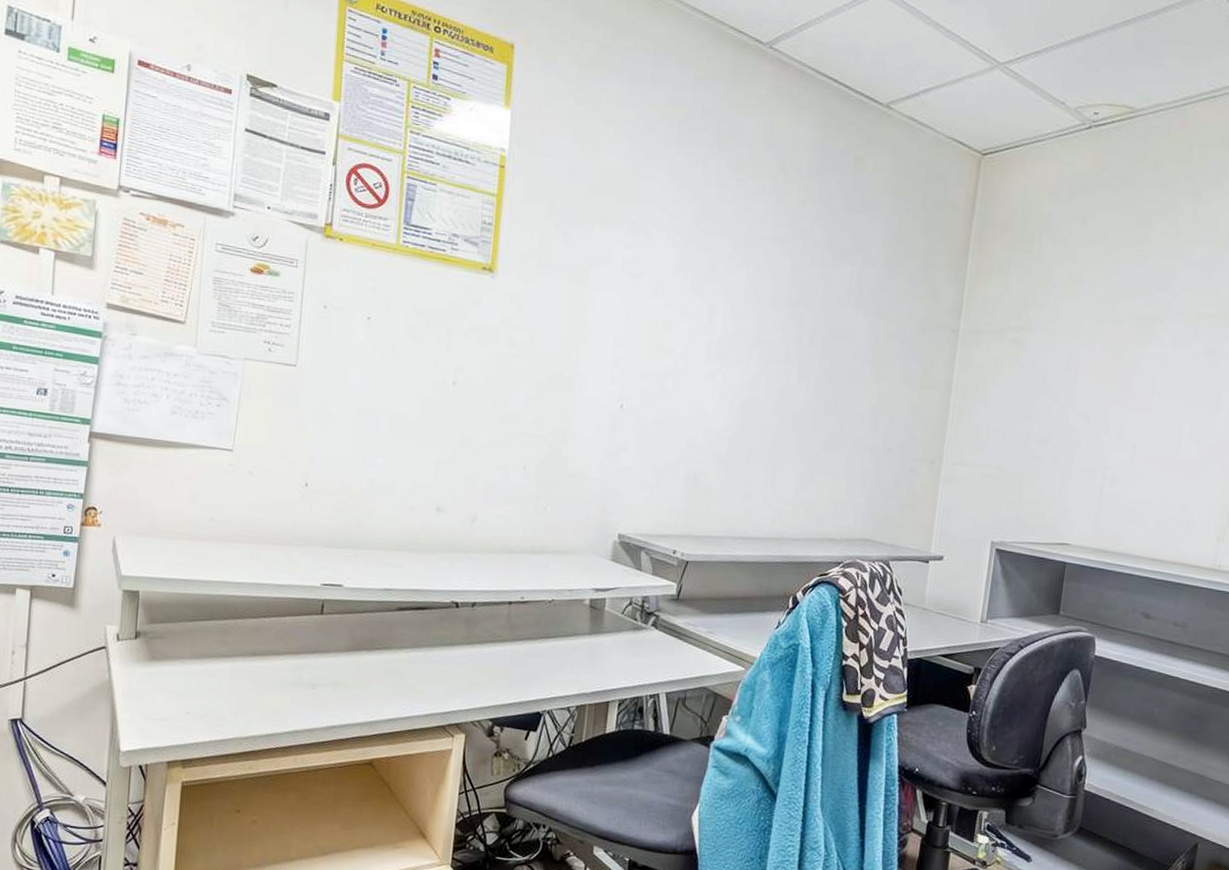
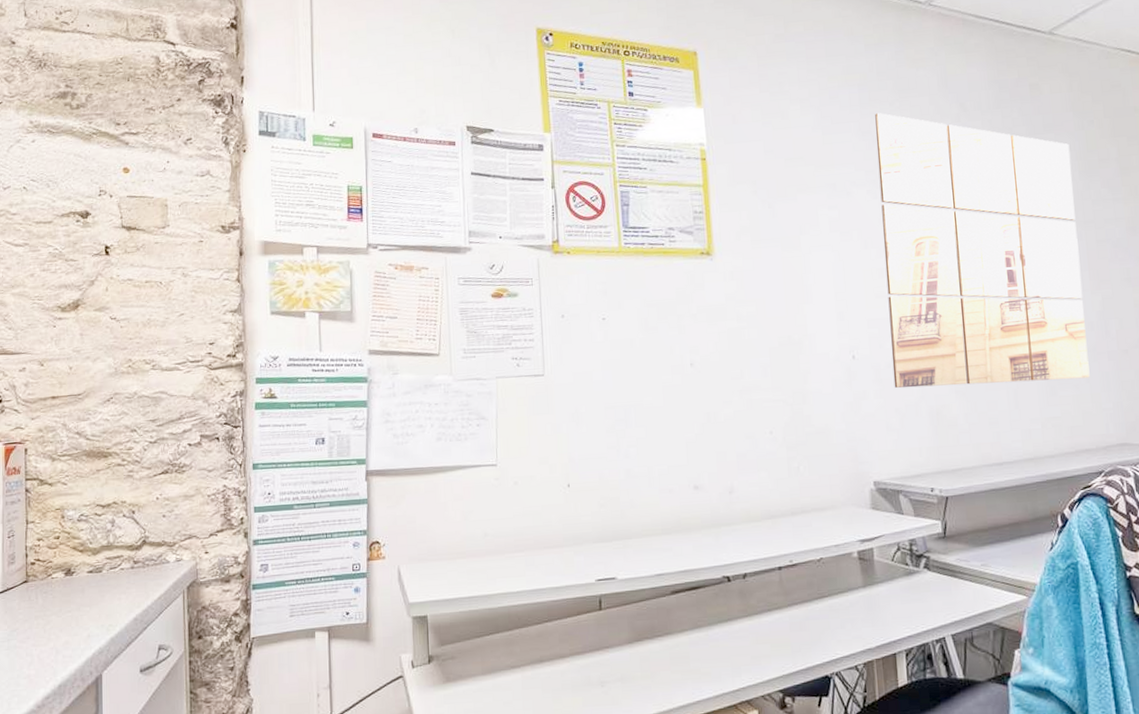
wall art: none [657,154,881,470] -> present [875,113,1090,388]

